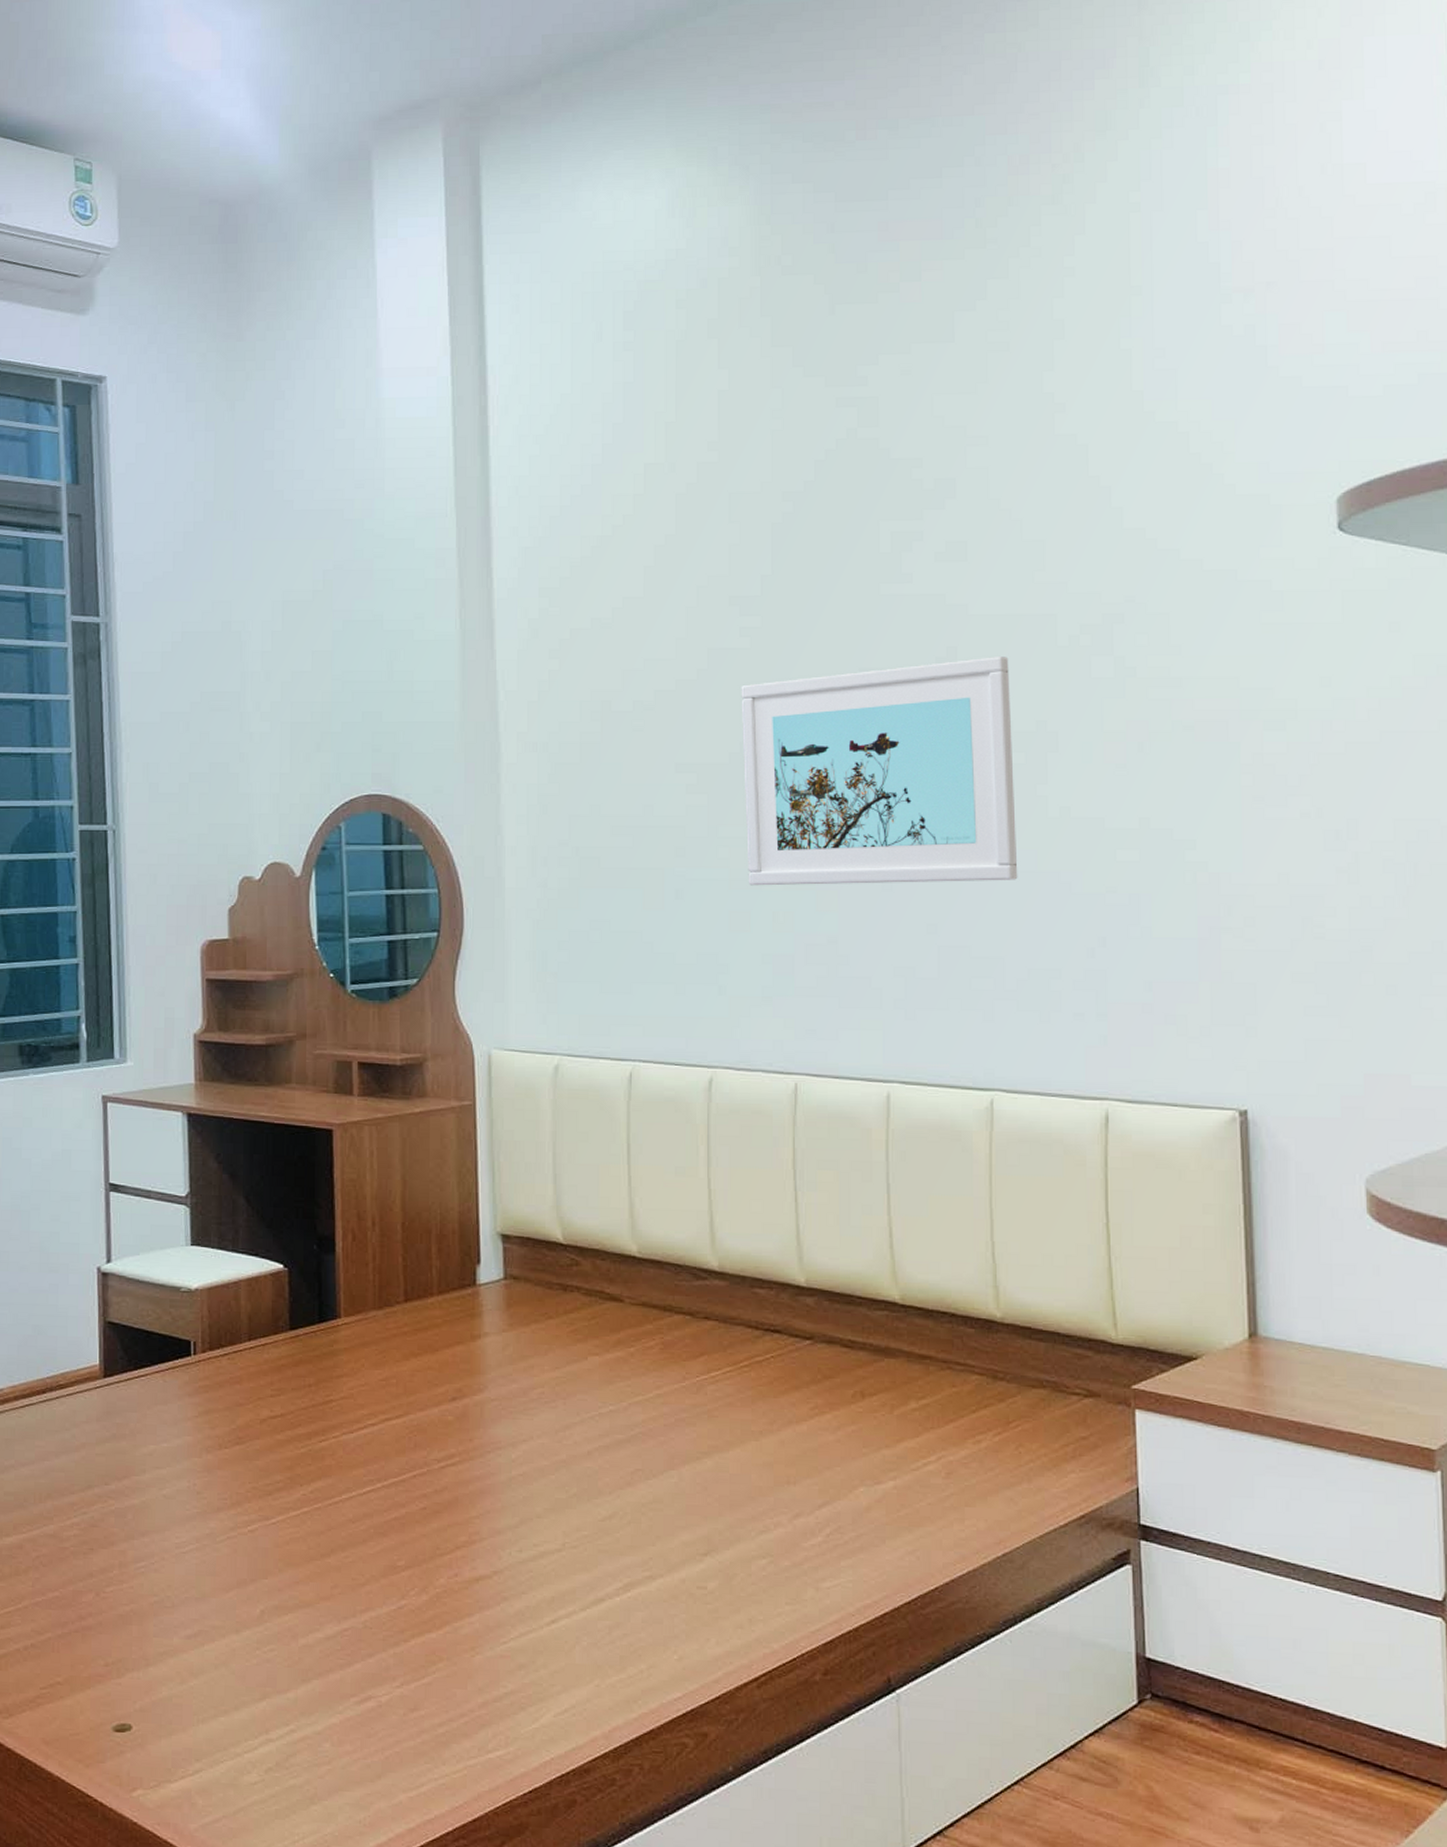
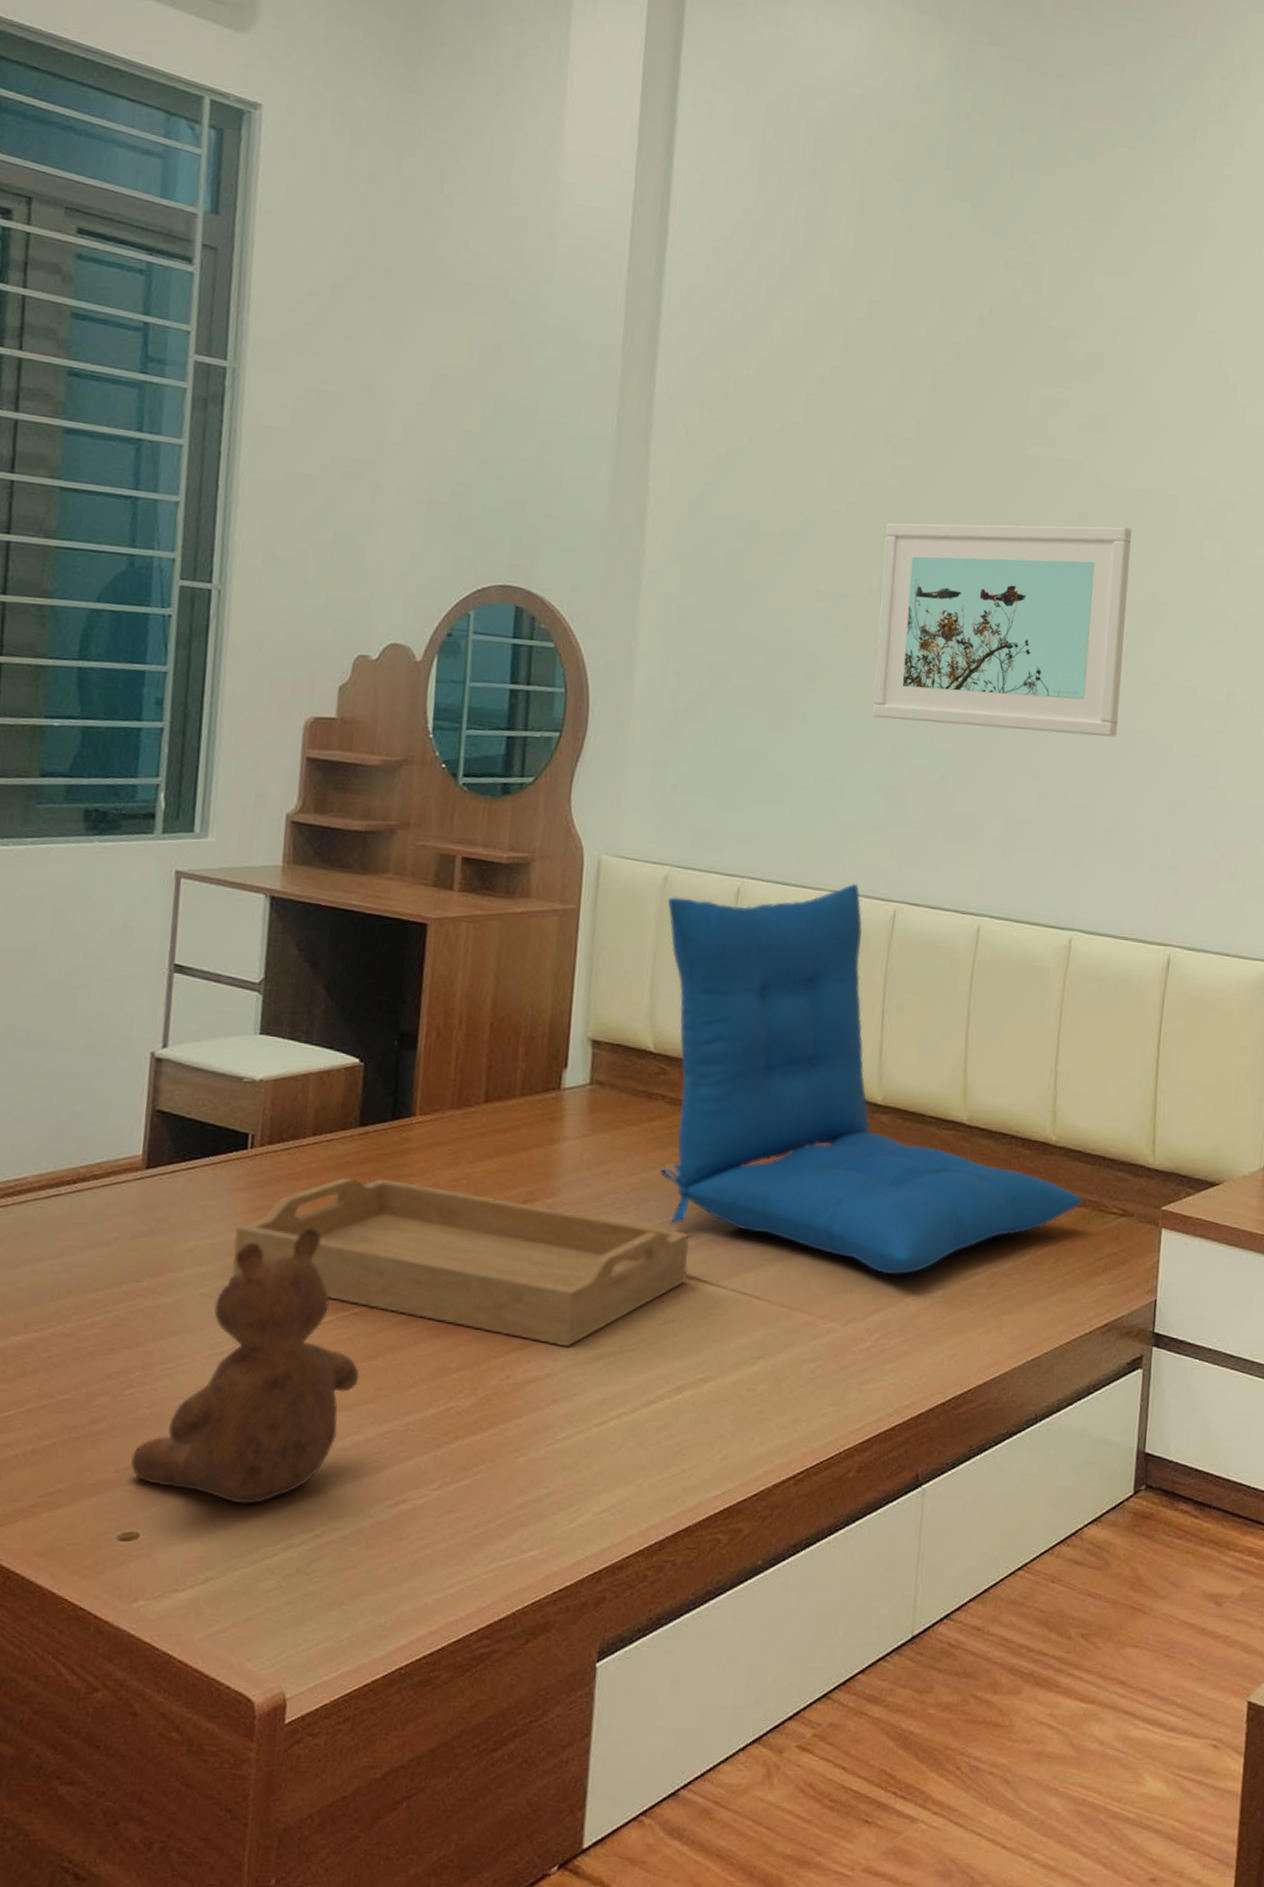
teddy bear: none [118,1430,315,1699] -> present [131,1228,360,1504]
serving tray: none [188,1380,621,1544] -> present [232,1177,690,1347]
seat cushion: none [561,1058,1040,1466] -> present [659,883,1084,1275]

